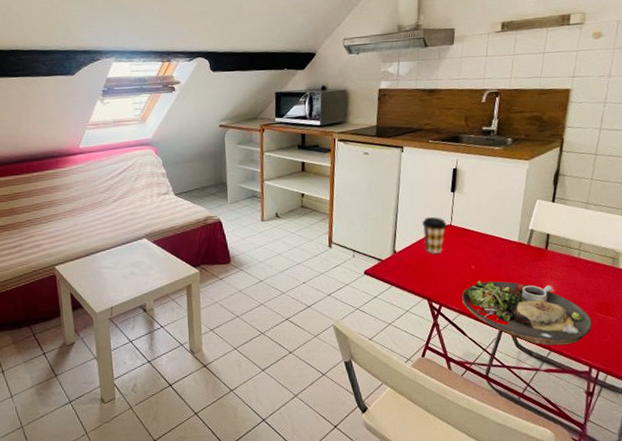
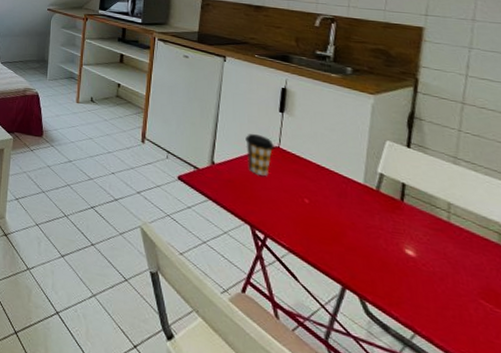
dinner plate: present [462,280,592,346] -> none [292,218,476,333]

